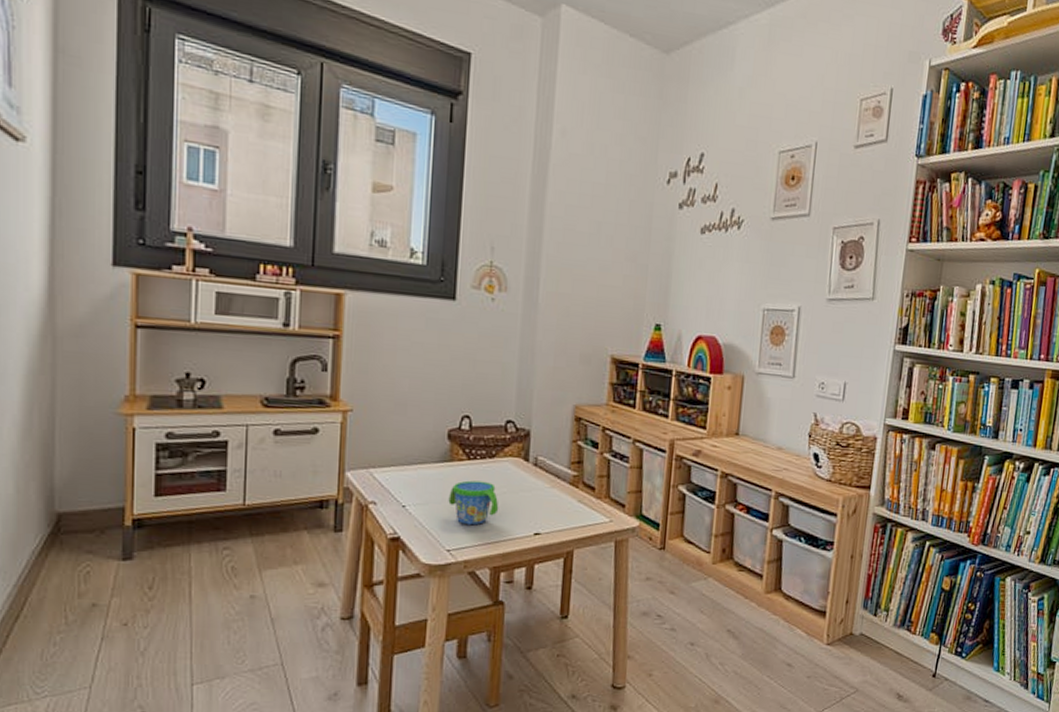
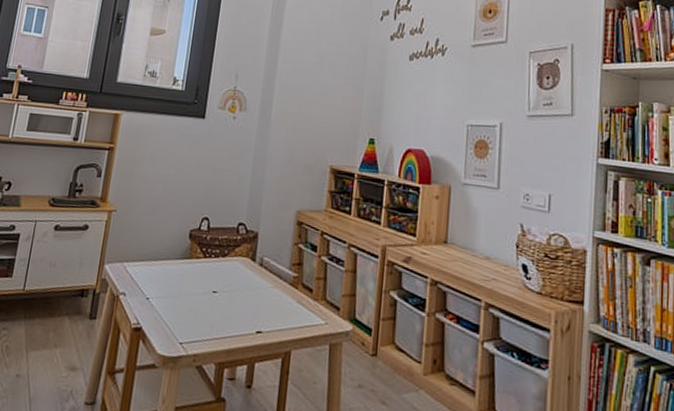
snack cup: present [448,480,499,525] -> none [184,277,228,320]

